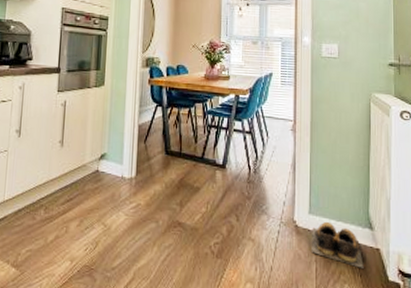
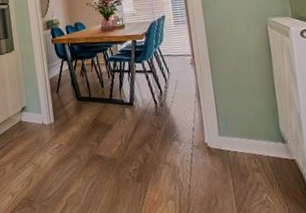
shoes: present [312,221,364,268] -> none [224,140,281,179]

